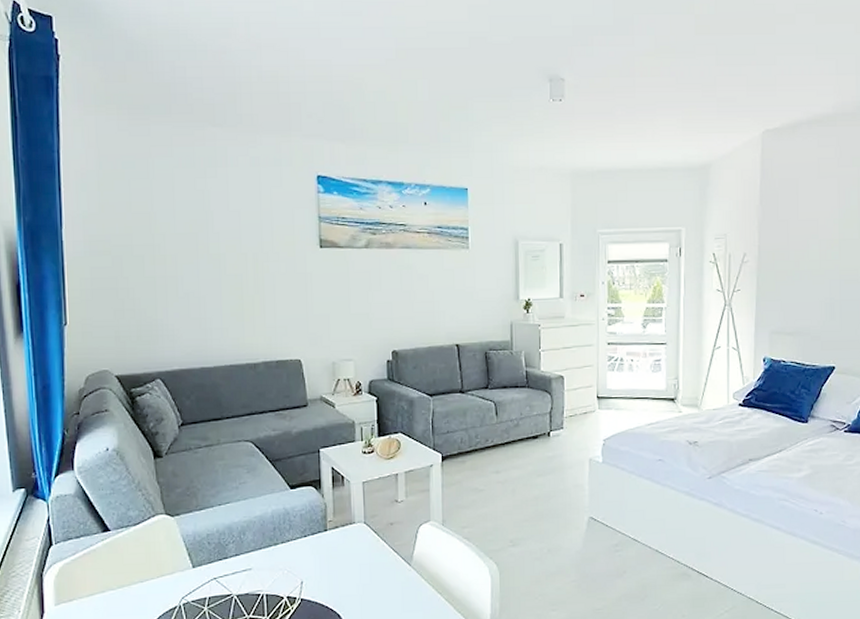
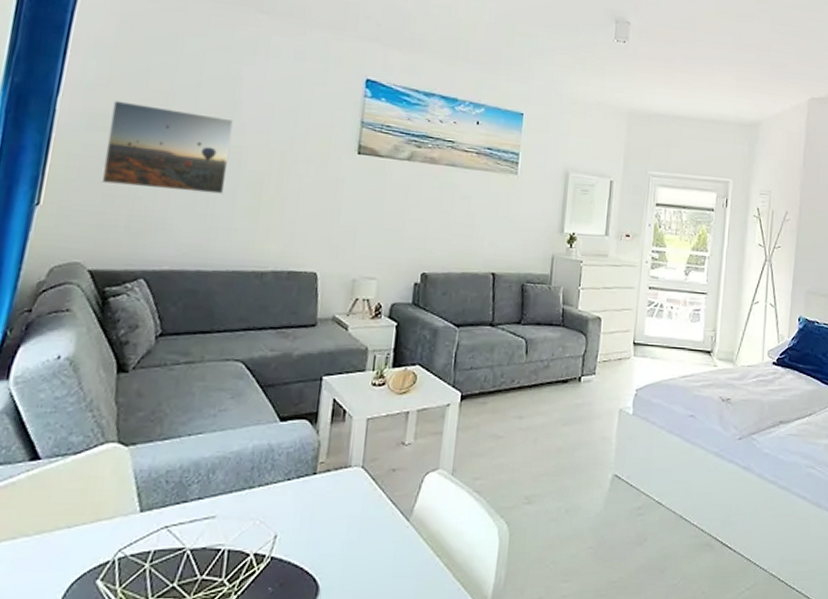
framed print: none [106,226,211,301] -> present [101,100,234,194]

